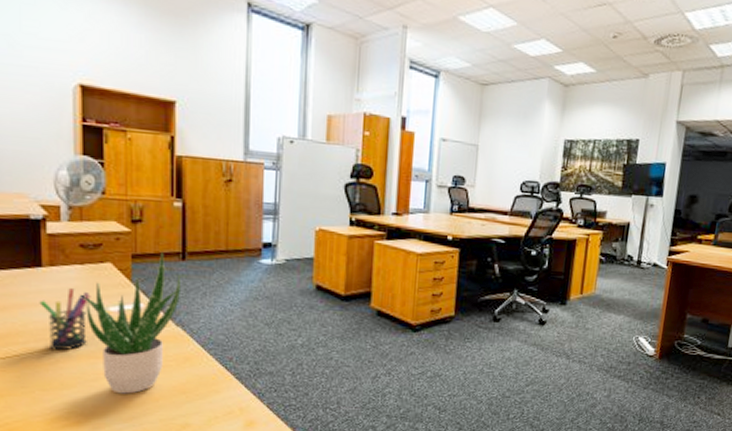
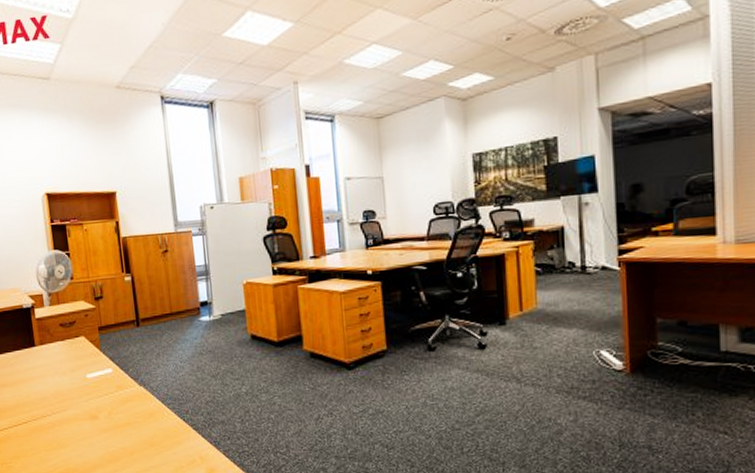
pen holder: present [39,288,91,351] -> none [36,362,74,416]
potted plant: present [81,252,180,394] -> none [65,322,139,450]

